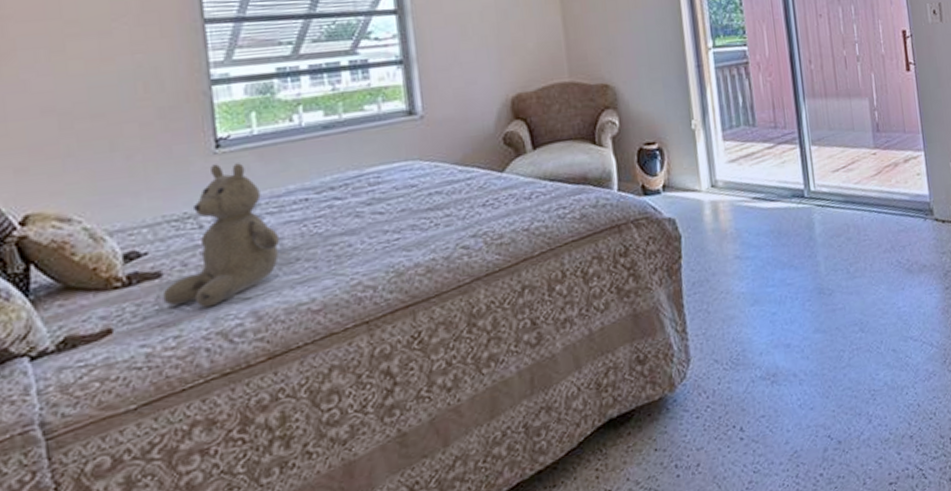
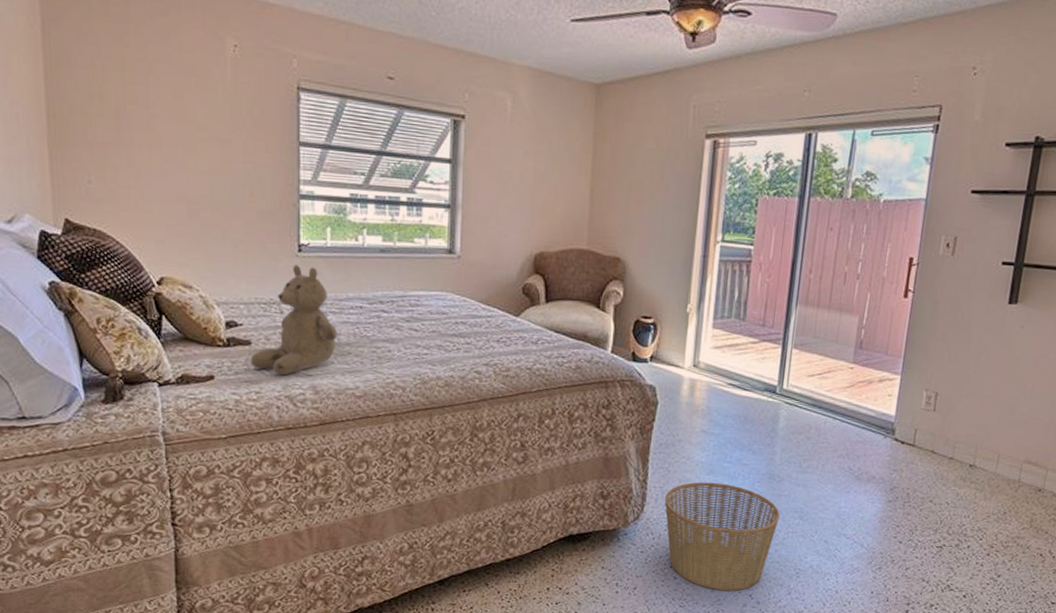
basket: none [710,311,840,442] -> present [664,482,780,592]

